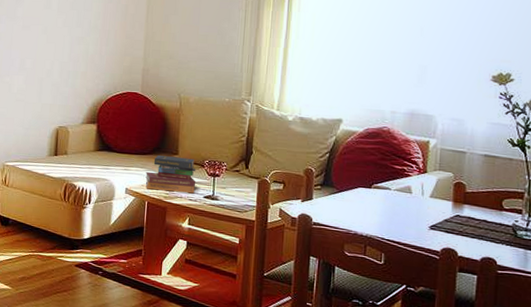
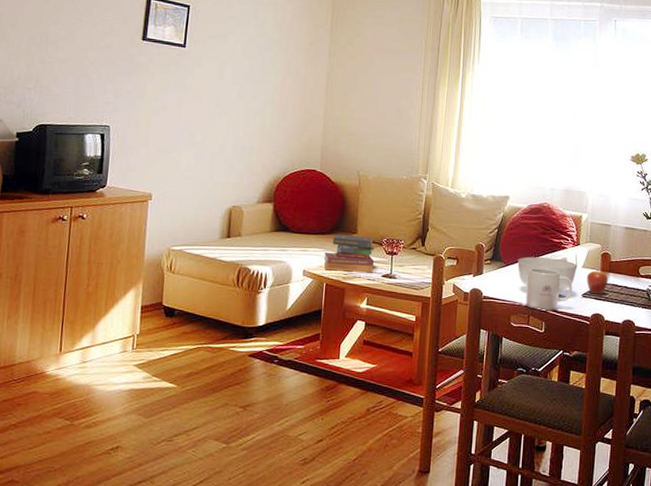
bowl: none [352,183,424,224] -> present [517,256,578,293]
mug: none [361,195,418,242] -> present [525,267,572,311]
fruit: none [435,200,462,228] -> present [586,270,608,295]

